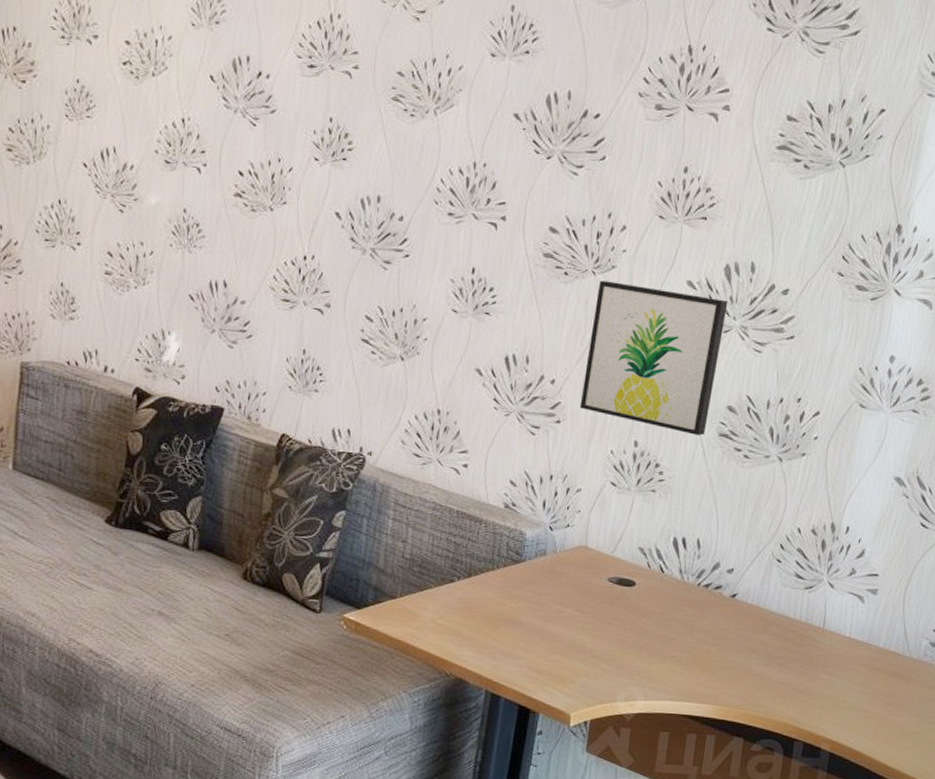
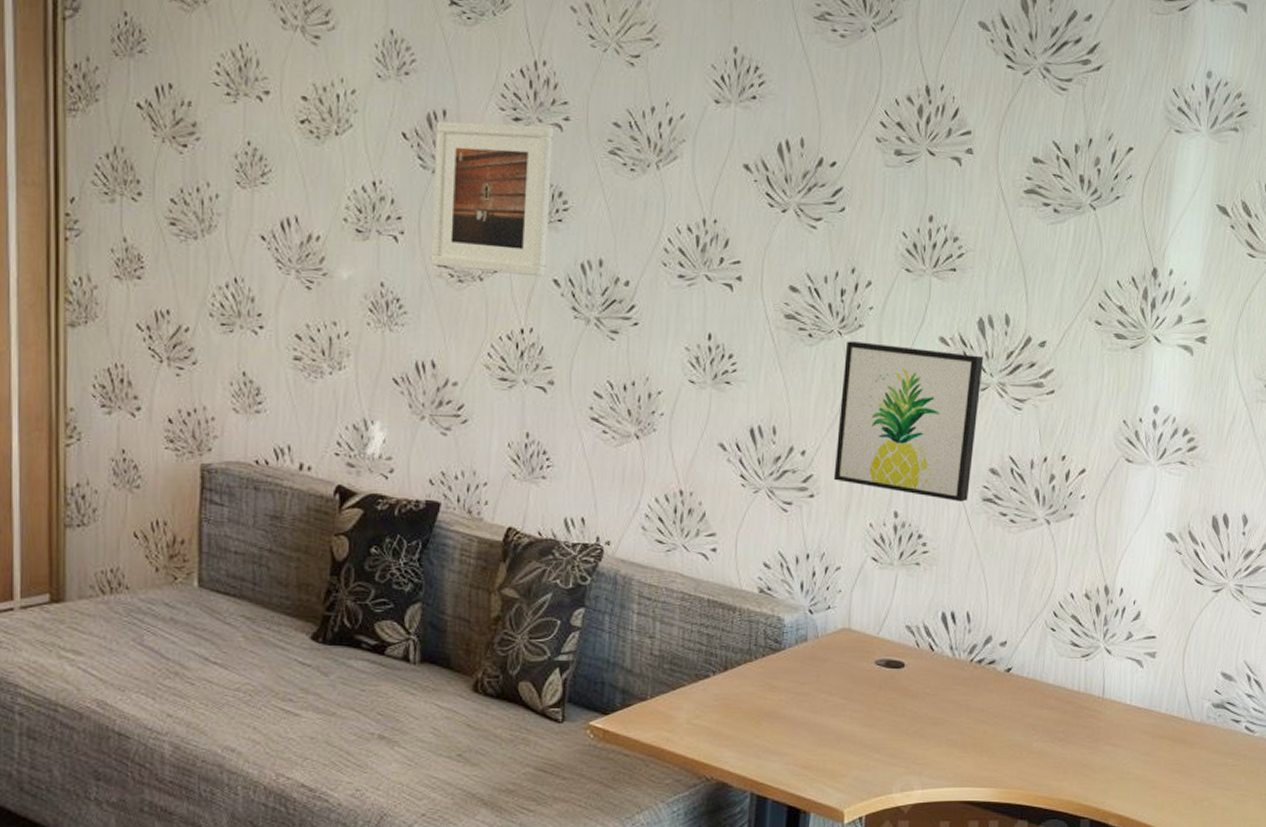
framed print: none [228,66,345,210] -> present [430,121,555,278]

